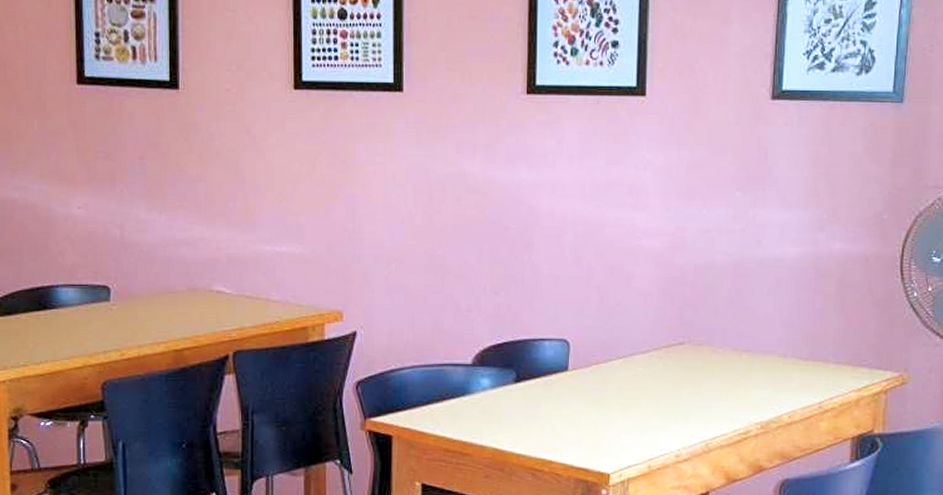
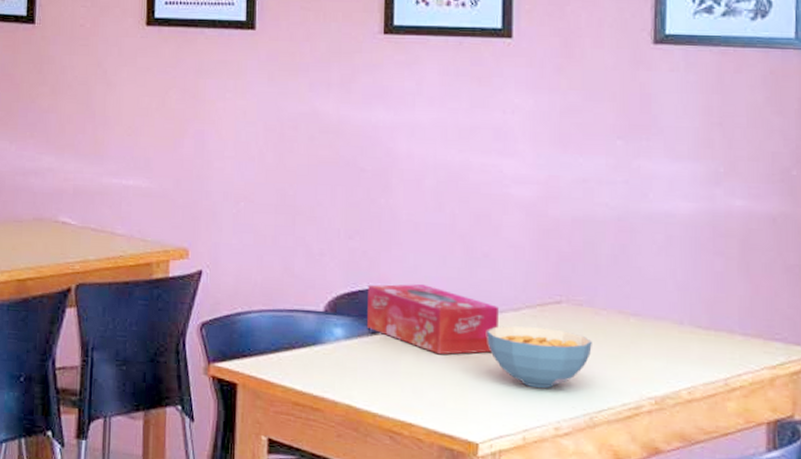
tissue box: none [511,334,630,397] -> present [366,284,500,355]
cereal bowl: none [618,367,709,422] -> present [487,326,592,389]

